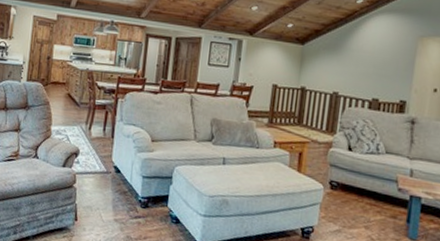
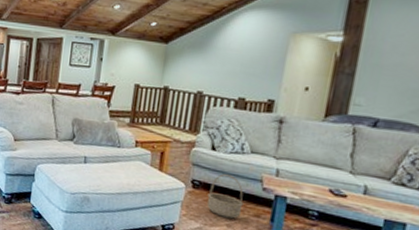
basket: none [345,174,380,220] -> present [207,174,244,219]

